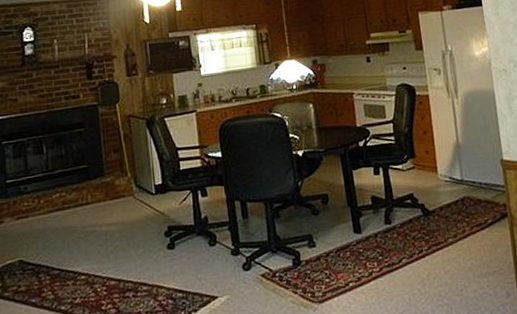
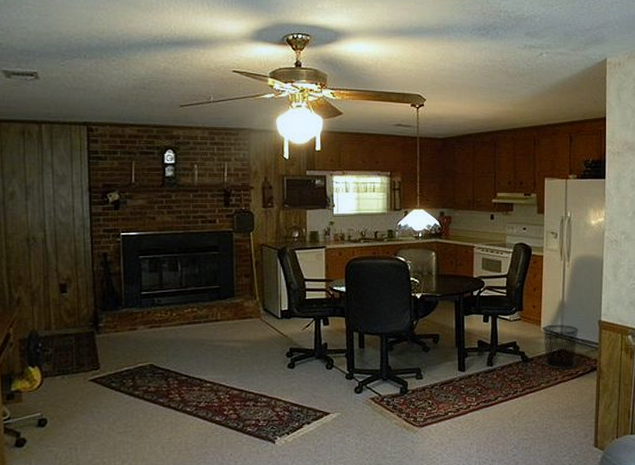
trash can: none [440,168,483,220] -> present [542,325,579,369]

